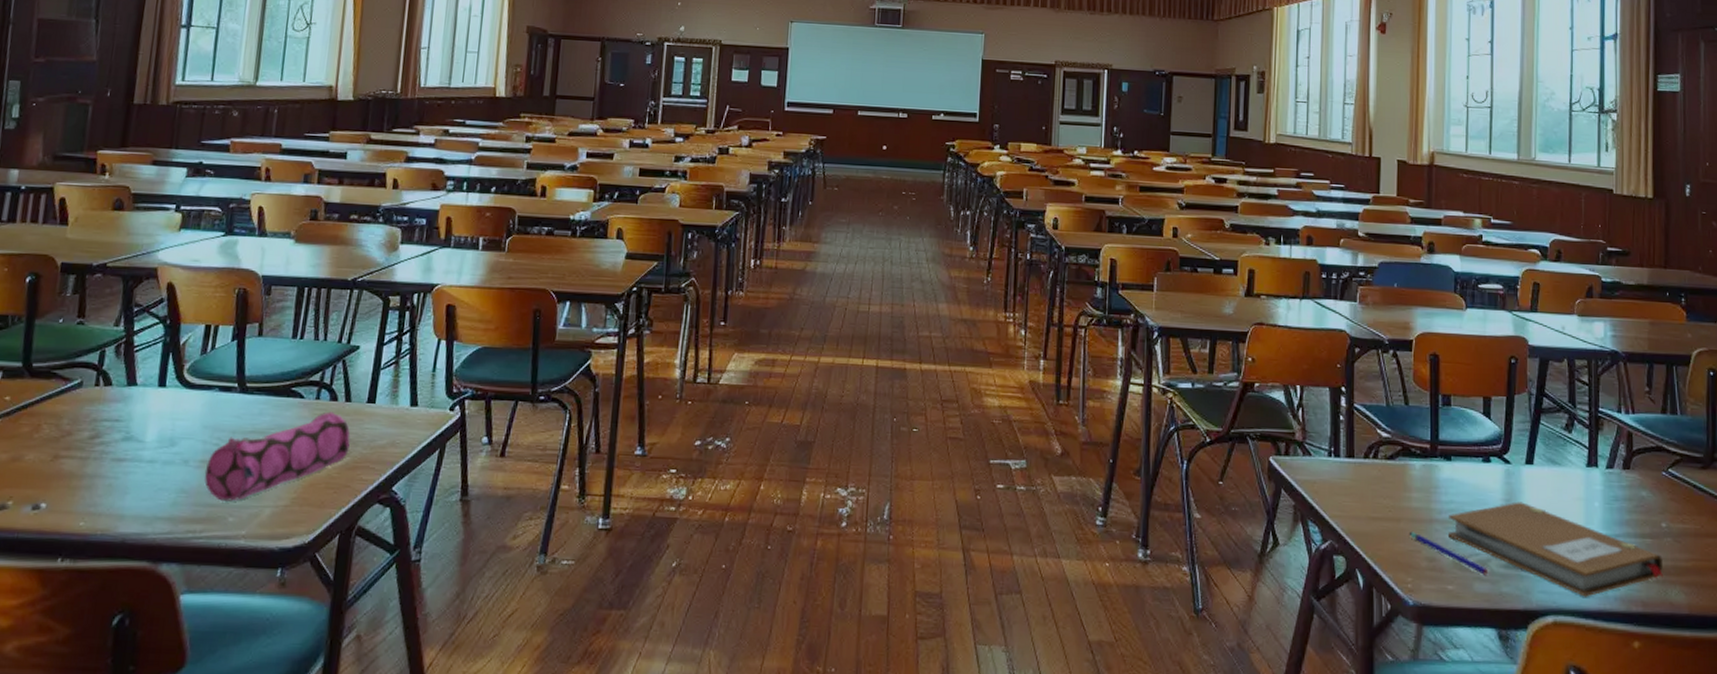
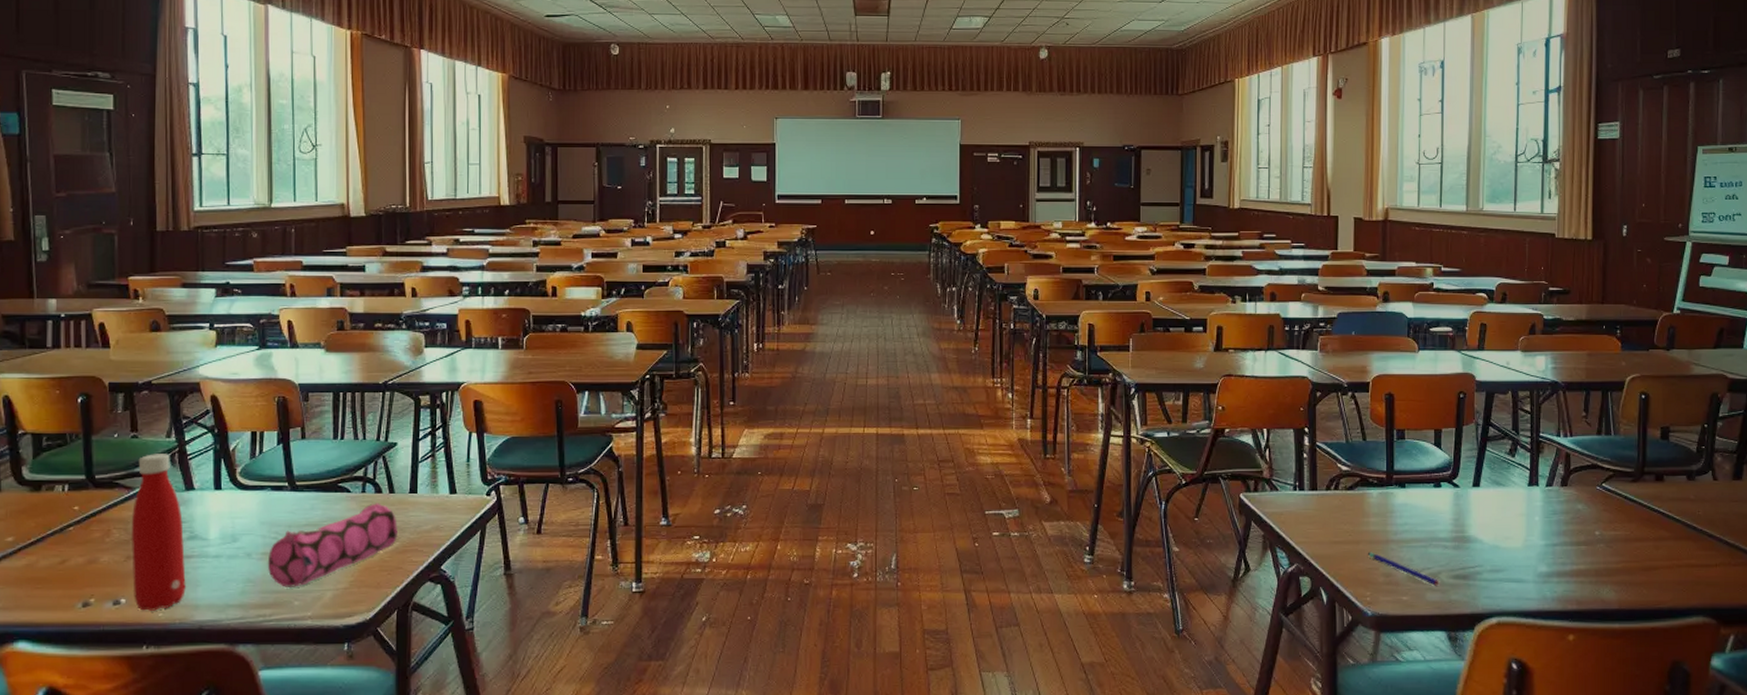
bottle: none [55,343,120,519] -> present [131,454,186,611]
notebook: present [1447,502,1663,597] -> none [1402,520,1596,600]

